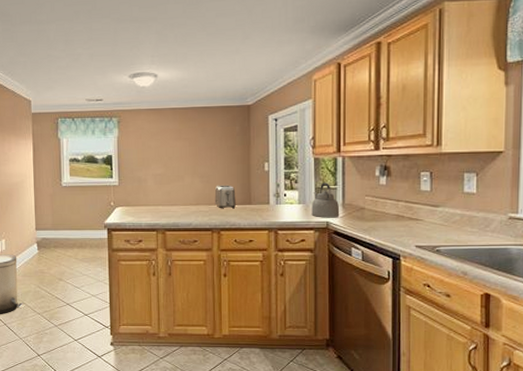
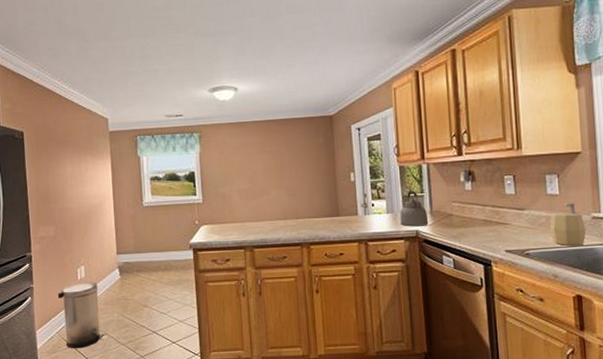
toaster: present [214,185,236,208] -> none [301,197,324,222]
soap dispenser: none [463,201,501,245] -> present [549,202,586,246]

